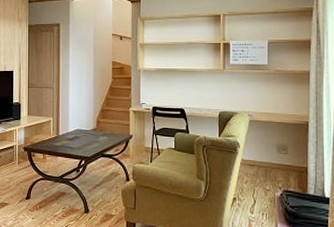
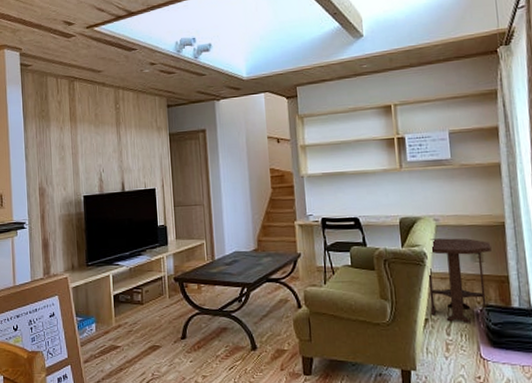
side table: none [239,131,295,205] -> present [427,238,491,323]

